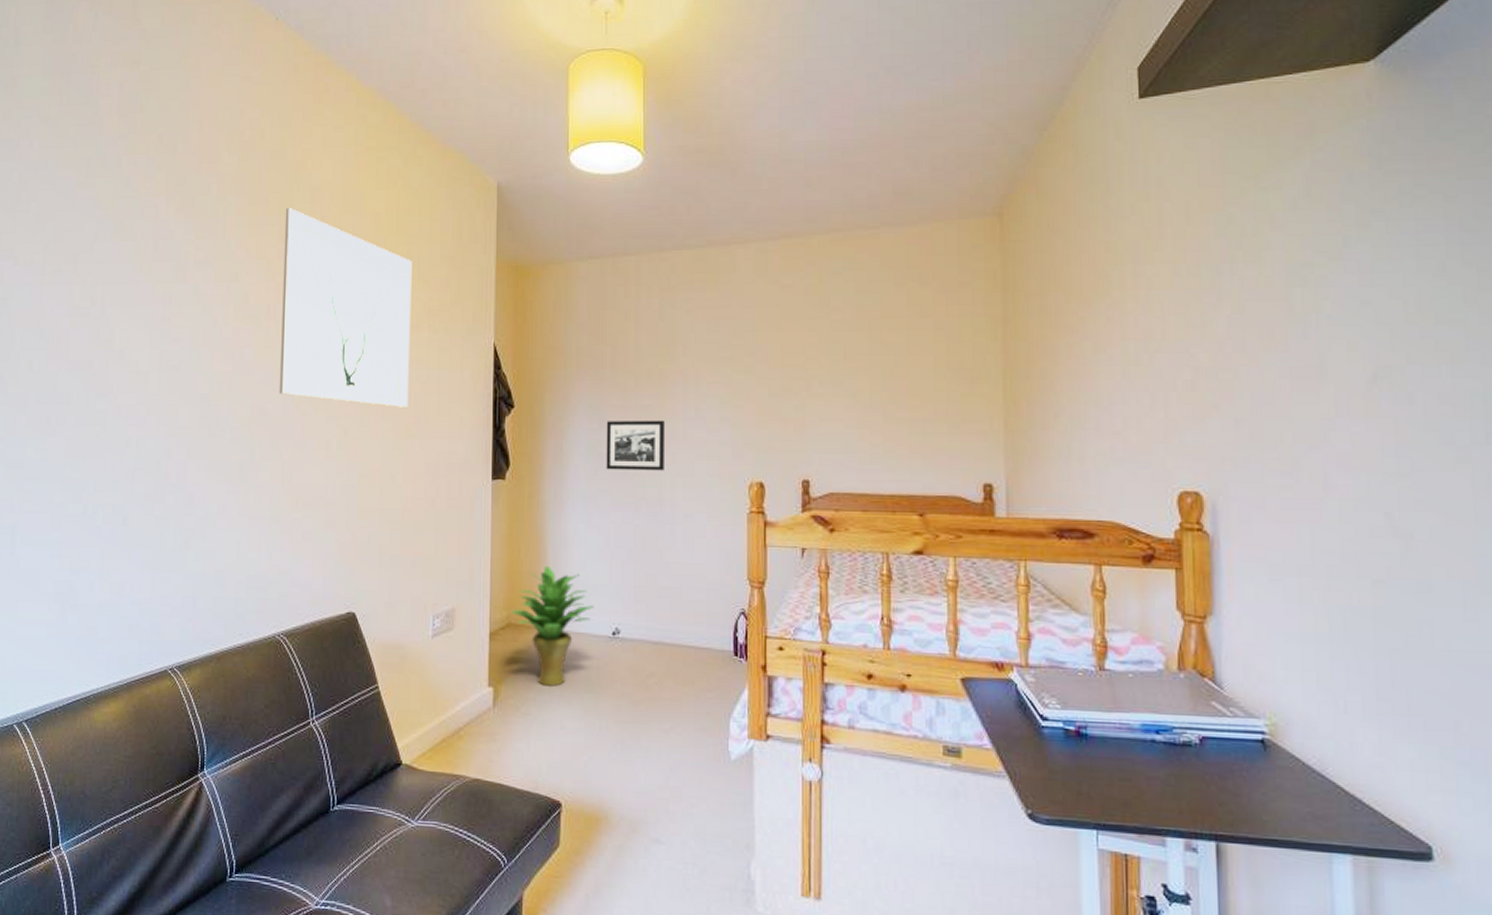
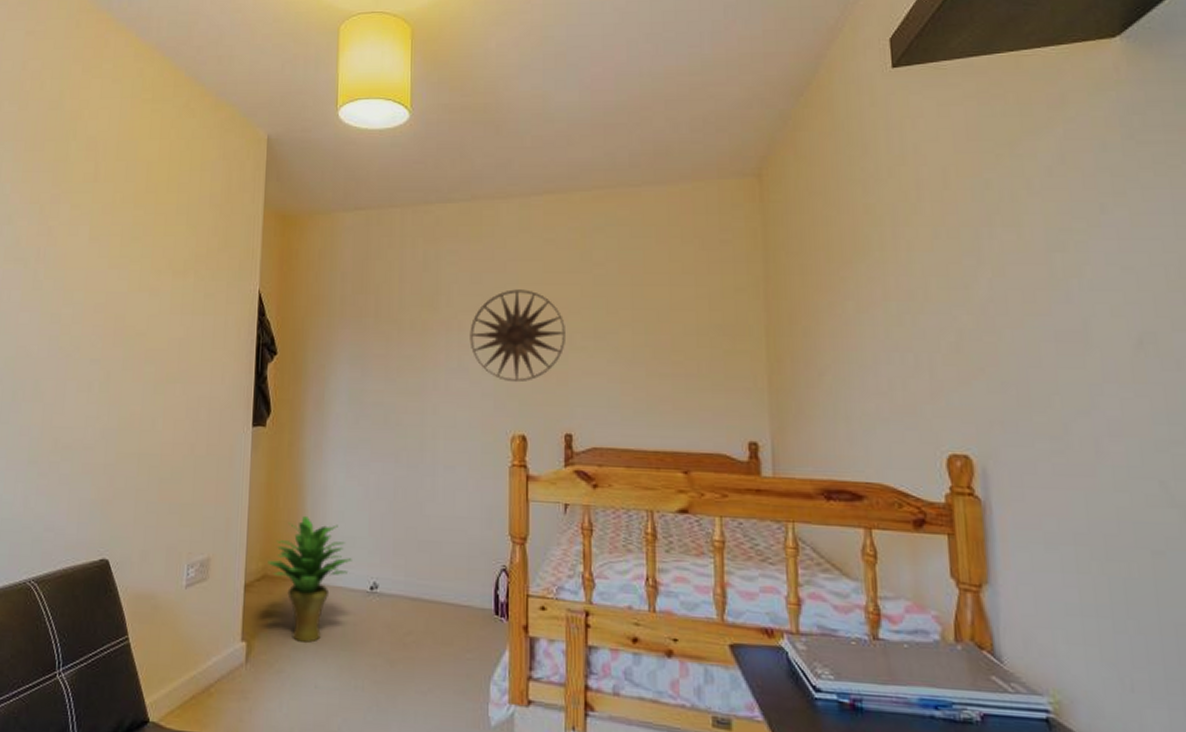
wall art: present [279,208,412,407] -> none [44,155,182,352]
picture frame: present [606,420,664,471] -> none [367,369,427,421]
wall art: none [707,337,803,431] -> present [469,289,565,383]

